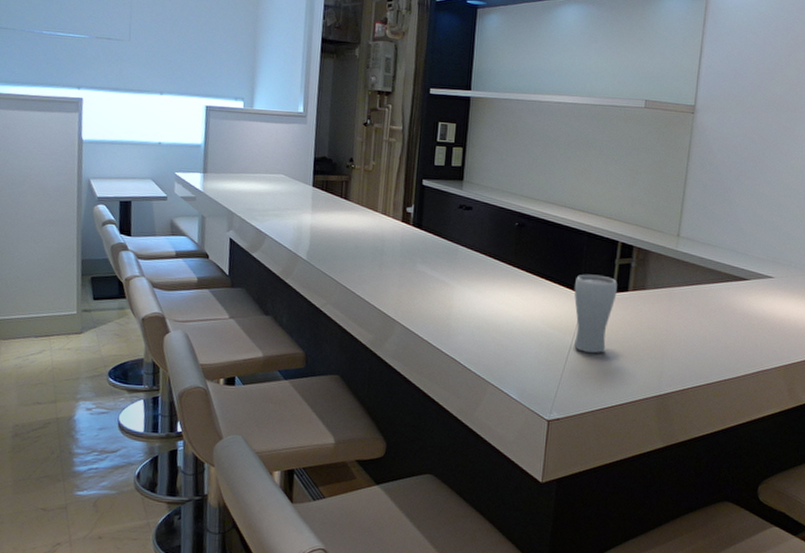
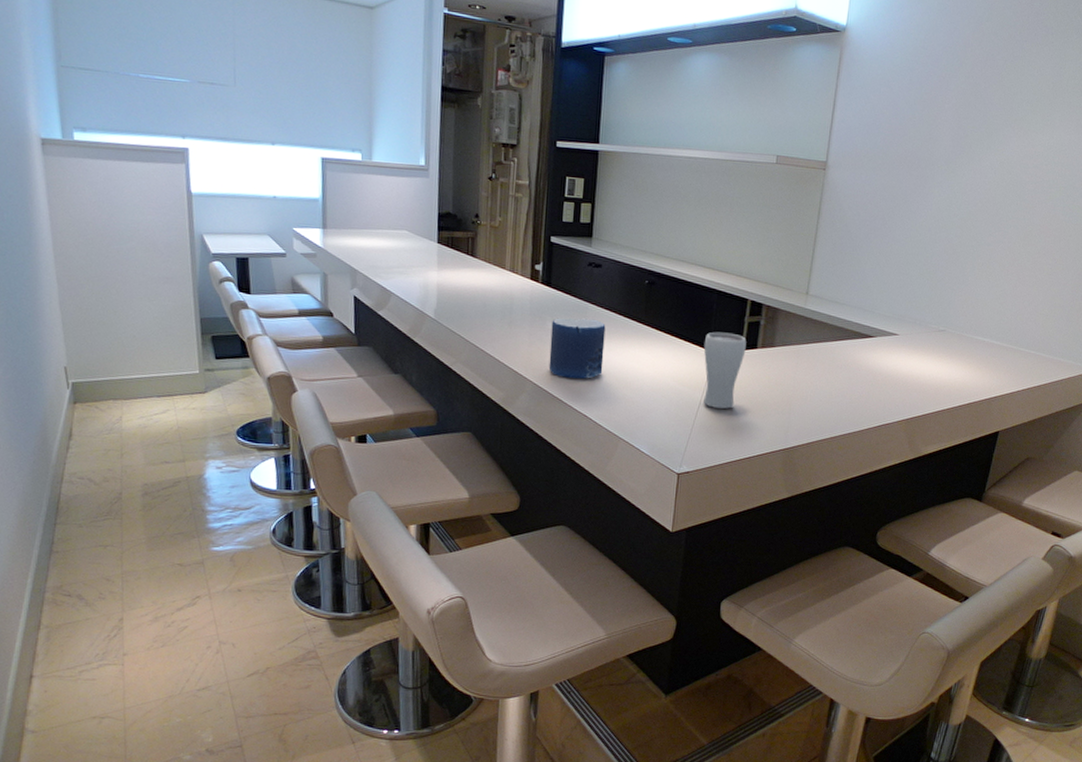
candle: none [418,260,476,322] -> present [548,318,606,379]

